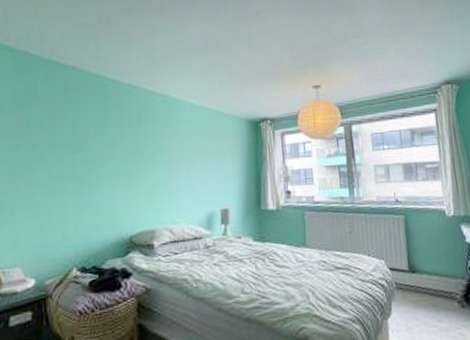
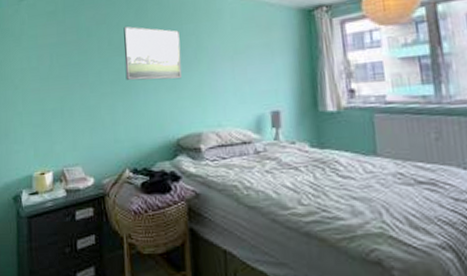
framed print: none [79,123,139,178] -> present [123,26,182,81]

